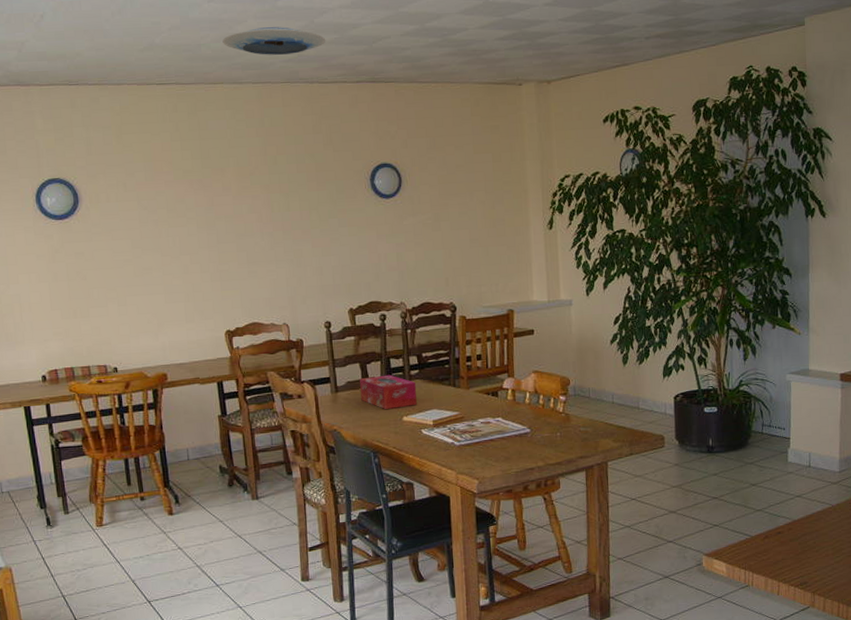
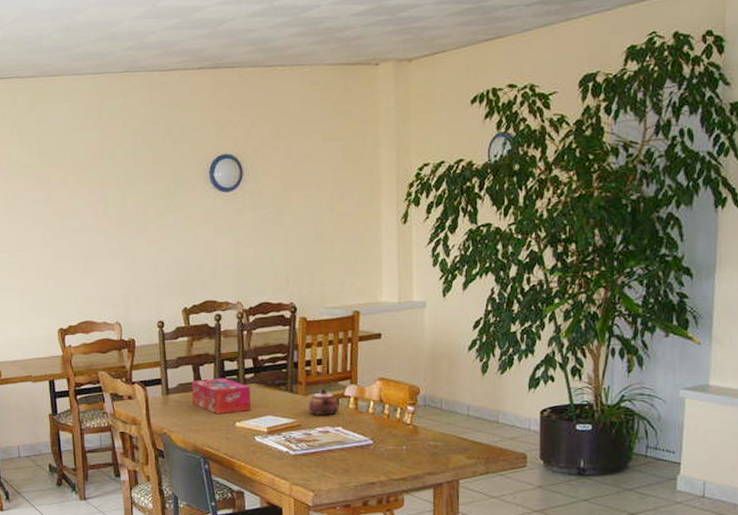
dome light: present [222,27,326,55] -> none [63,13,168,44]
teapot: none [470,381,499,408] -> present [308,387,339,416]

